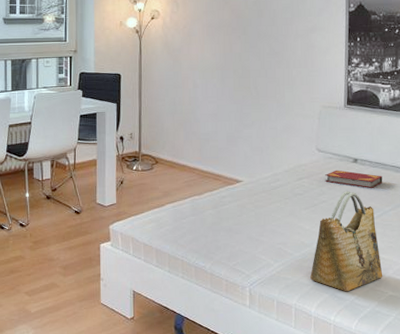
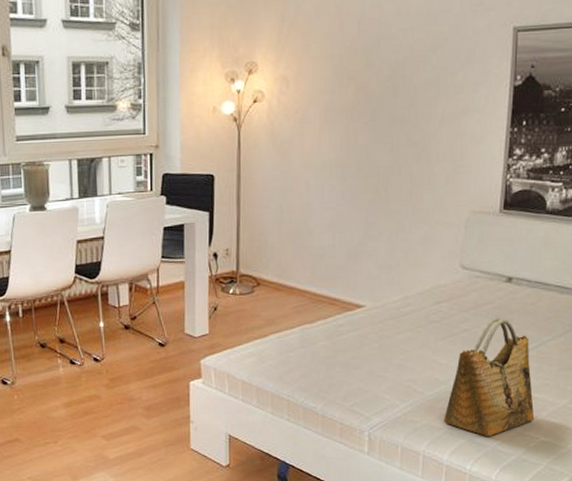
hardback book: present [325,170,383,188] -> none [469,291,543,314]

